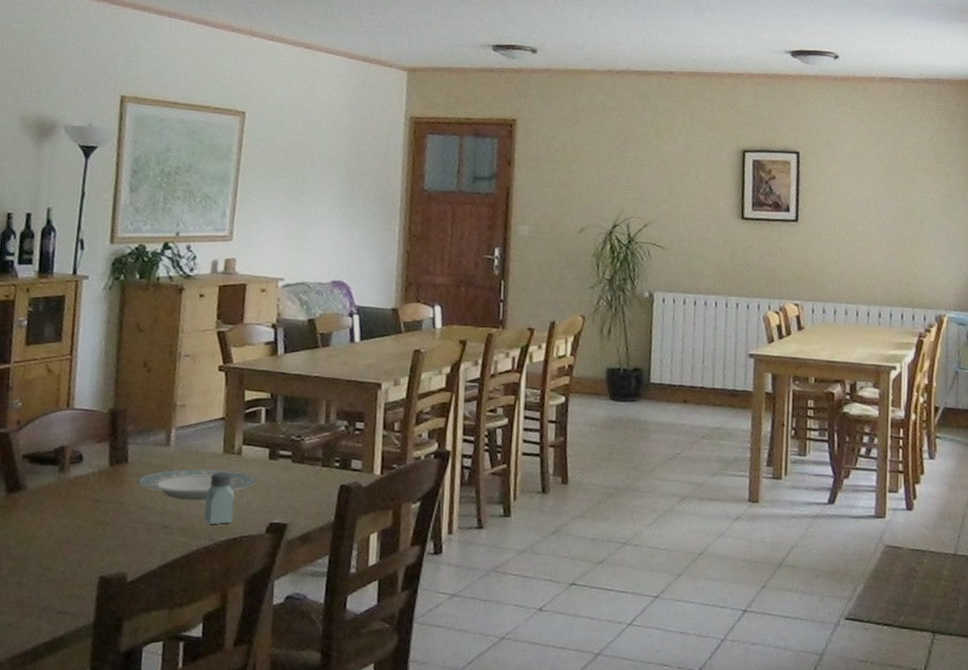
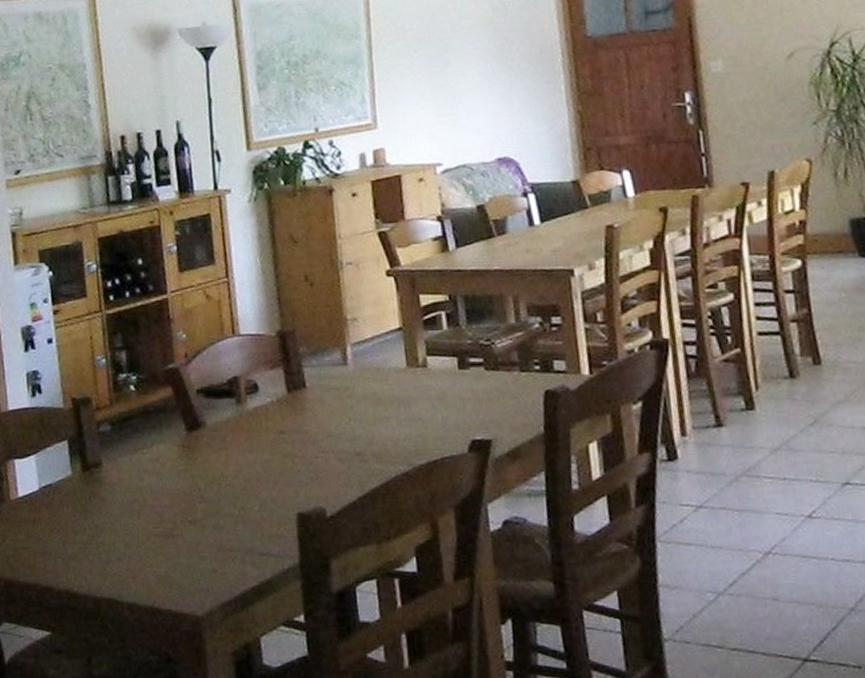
plate: present [137,468,257,501] -> none [319,385,449,424]
saltshaker: present [204,472,235,524] -> none [395,388,430,447]

